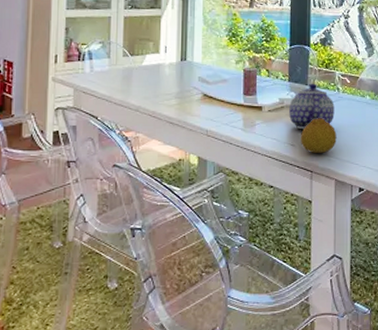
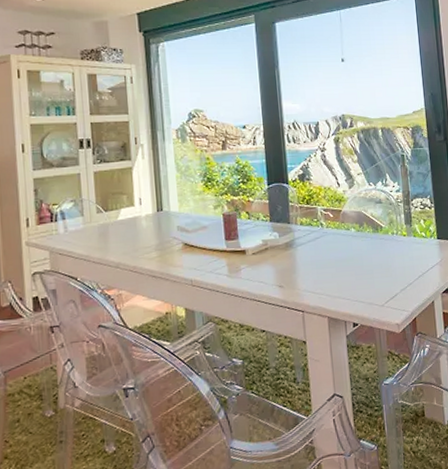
teapot: present [289,83,335,130] -> none [273,221,321,270]
fruit: present [300,118,337,153] -> none [287,256,325,293]

